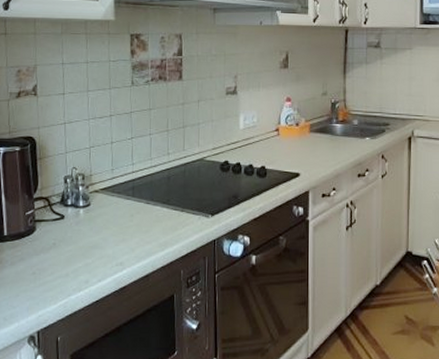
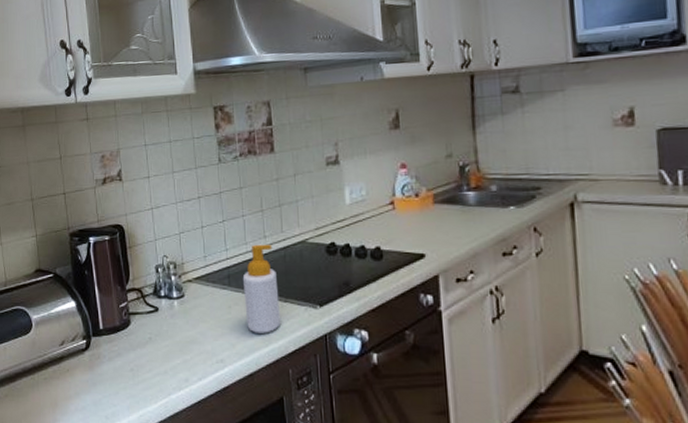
soap bottle: none [145,160,177,239] -> present [242,244,280,333]

